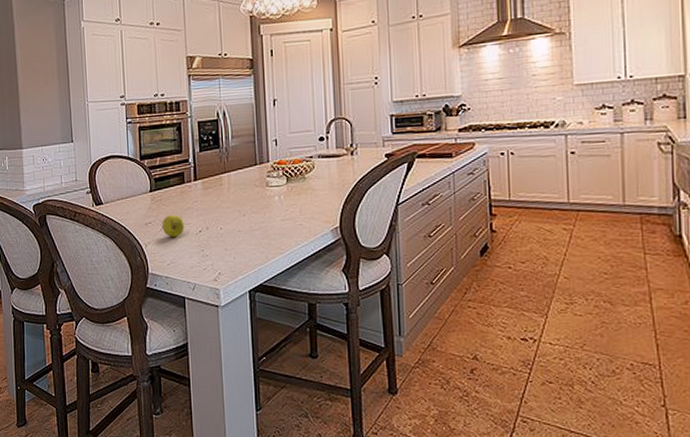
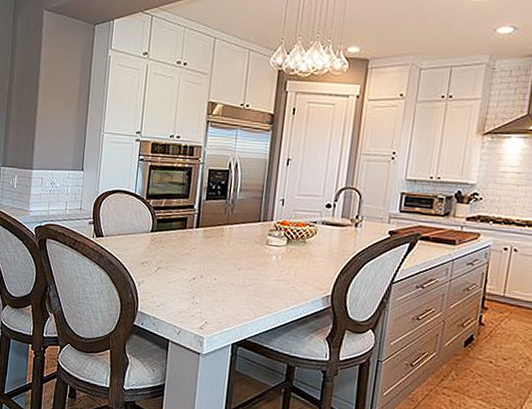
apple: present [162,215,184,238] -> none [157,258,180,281]

